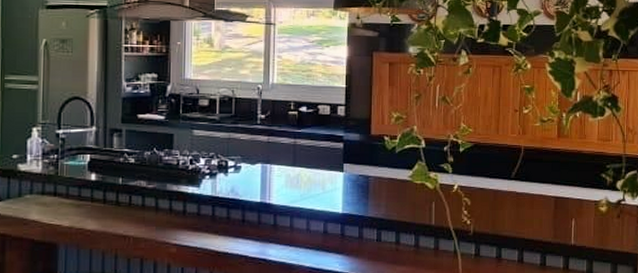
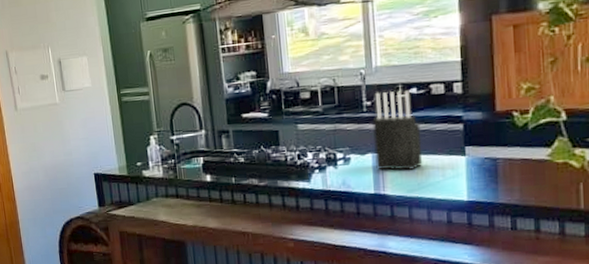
knife block: none [264,107,307,181] -> present [372,90,423,170]

